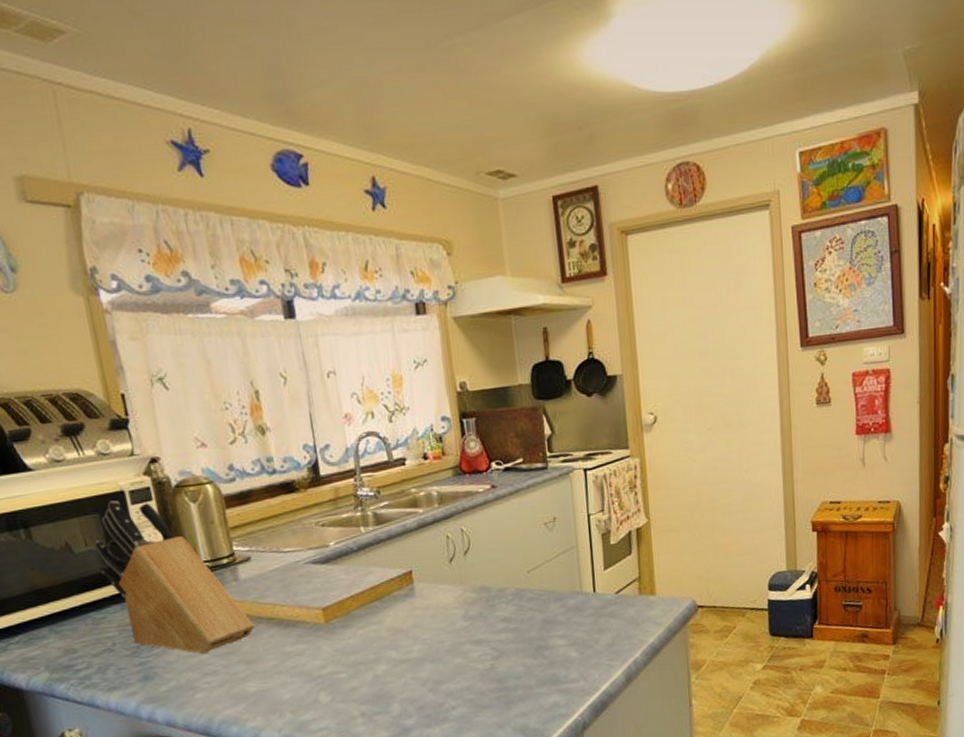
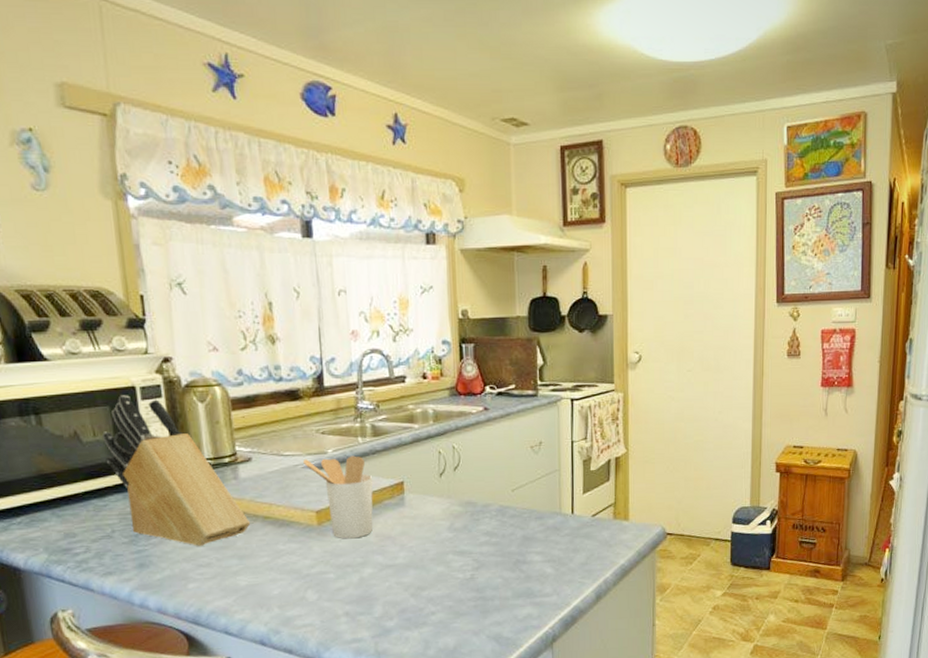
utensil holder: none [303,547,384,636] -> present [302,455,373,539]

